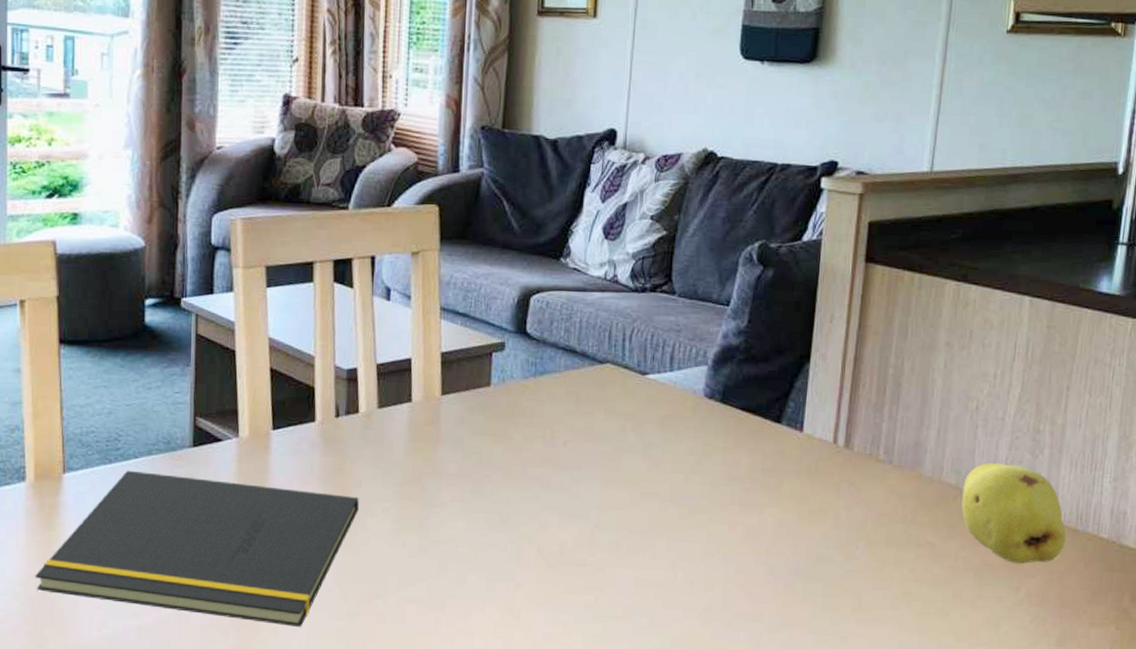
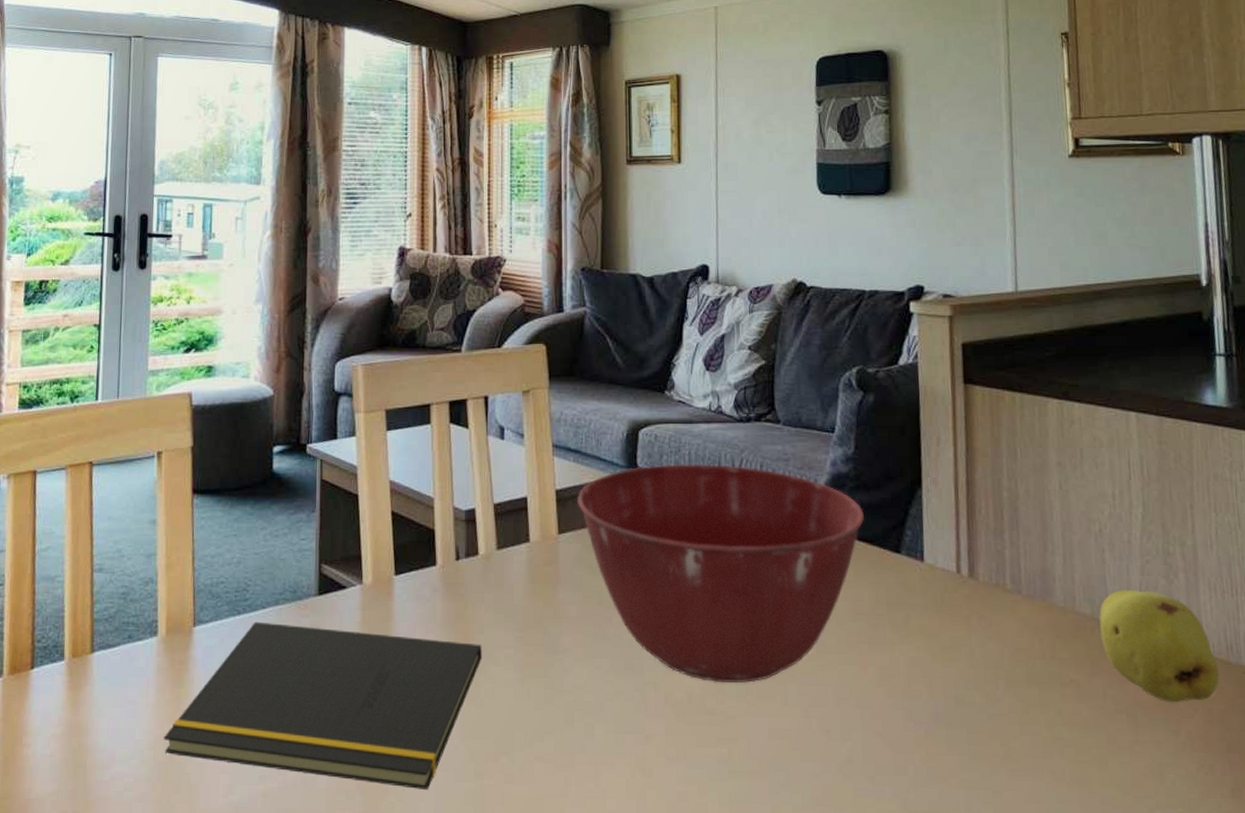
mixing bowl: none [463,331,750,539] -> present [577,464,864,684]

